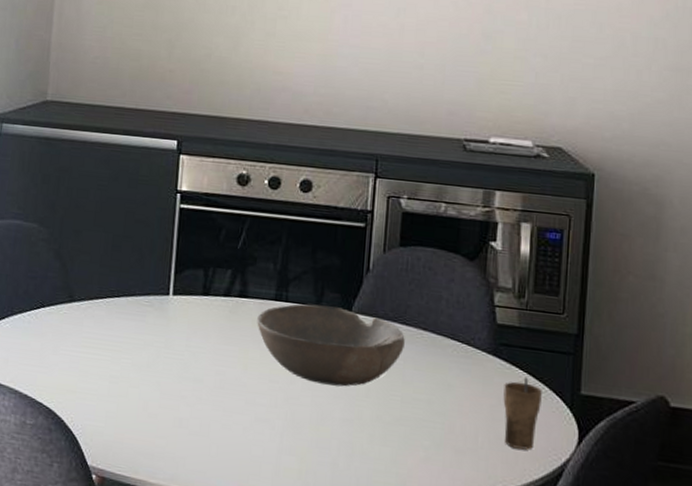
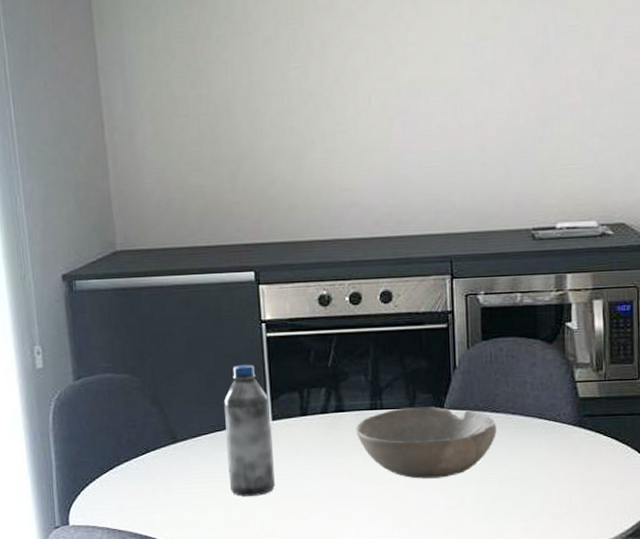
water bottle: none [119,231,173,373] -> present [223,364,276,496]
cup: present [503,377,542,450] -> none [591,441,626,506]

